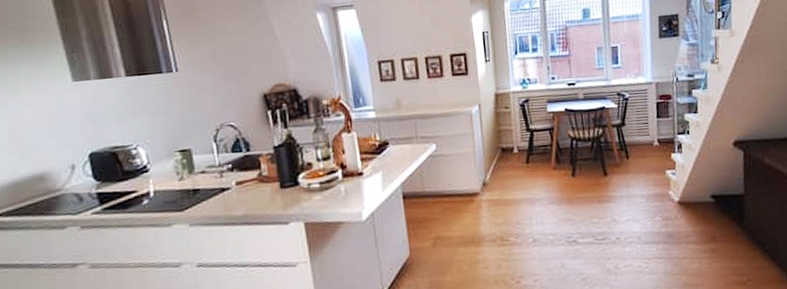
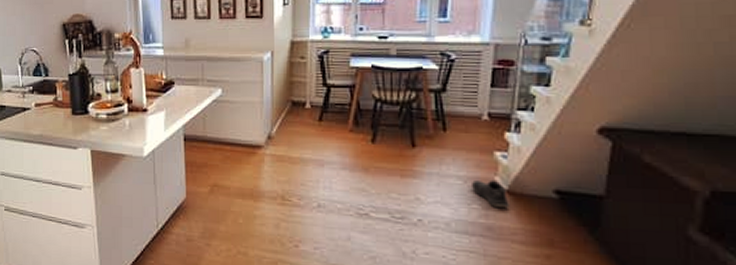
shoe: none [652,194,682,217] -> present [470,179,510,209]

